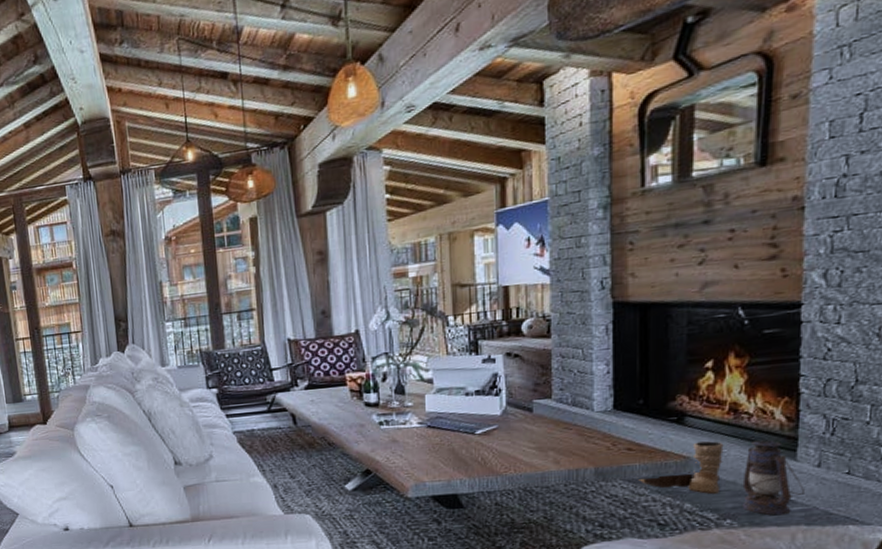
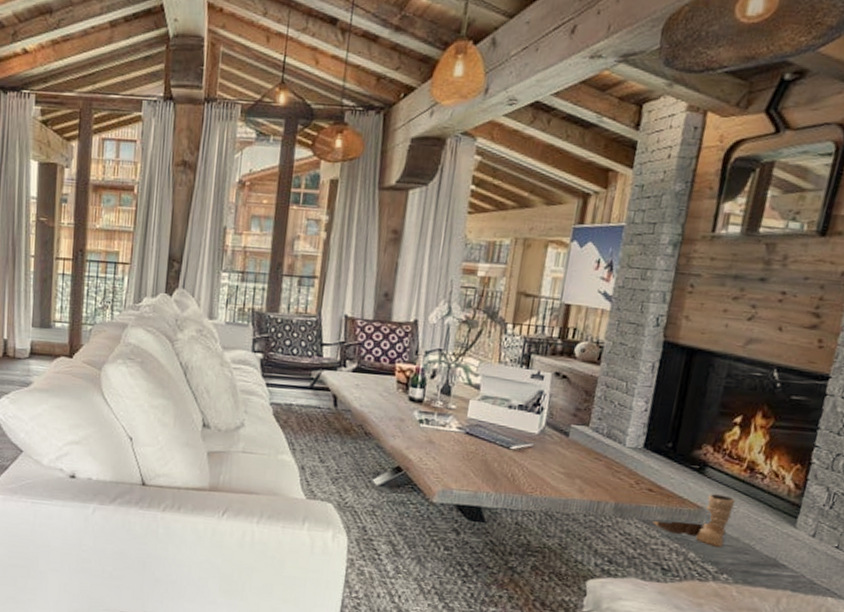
lantern: present [741,440,804,516] -> none [739,501,797,578]

